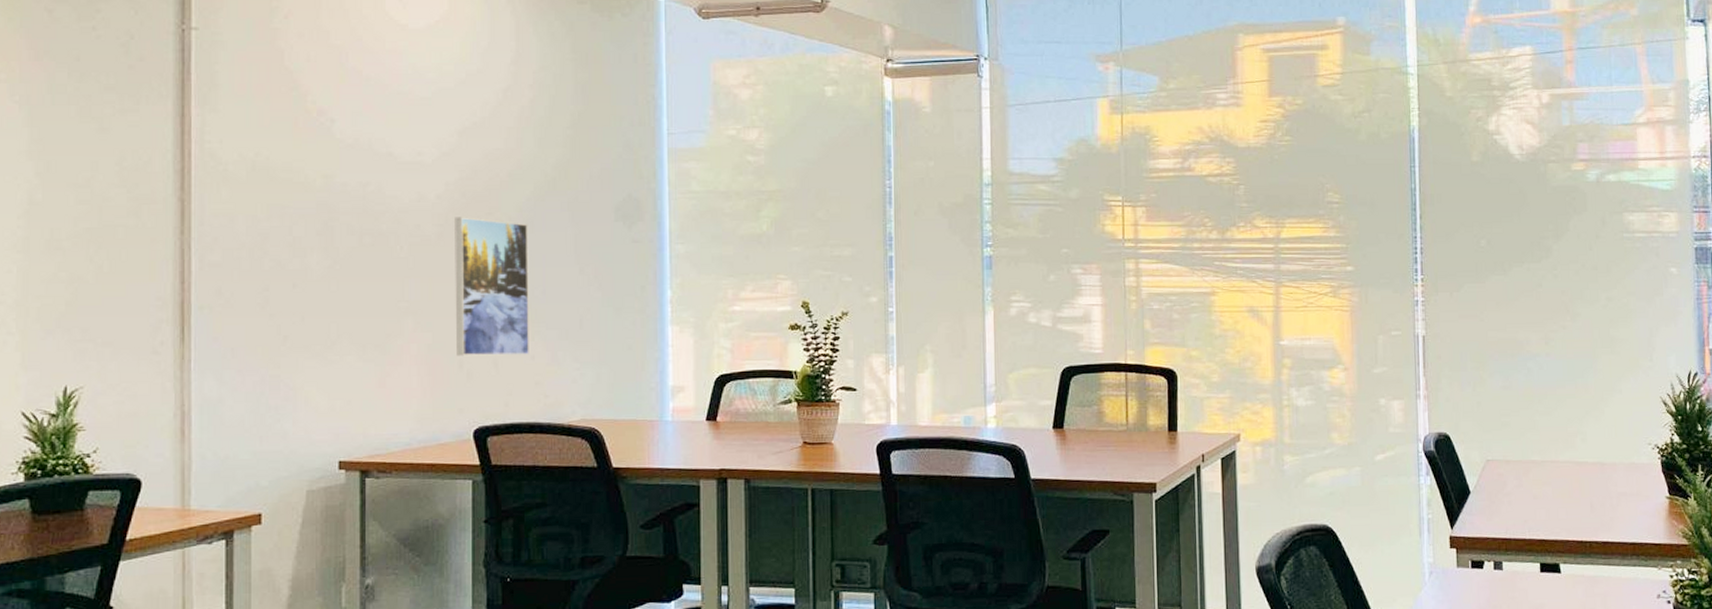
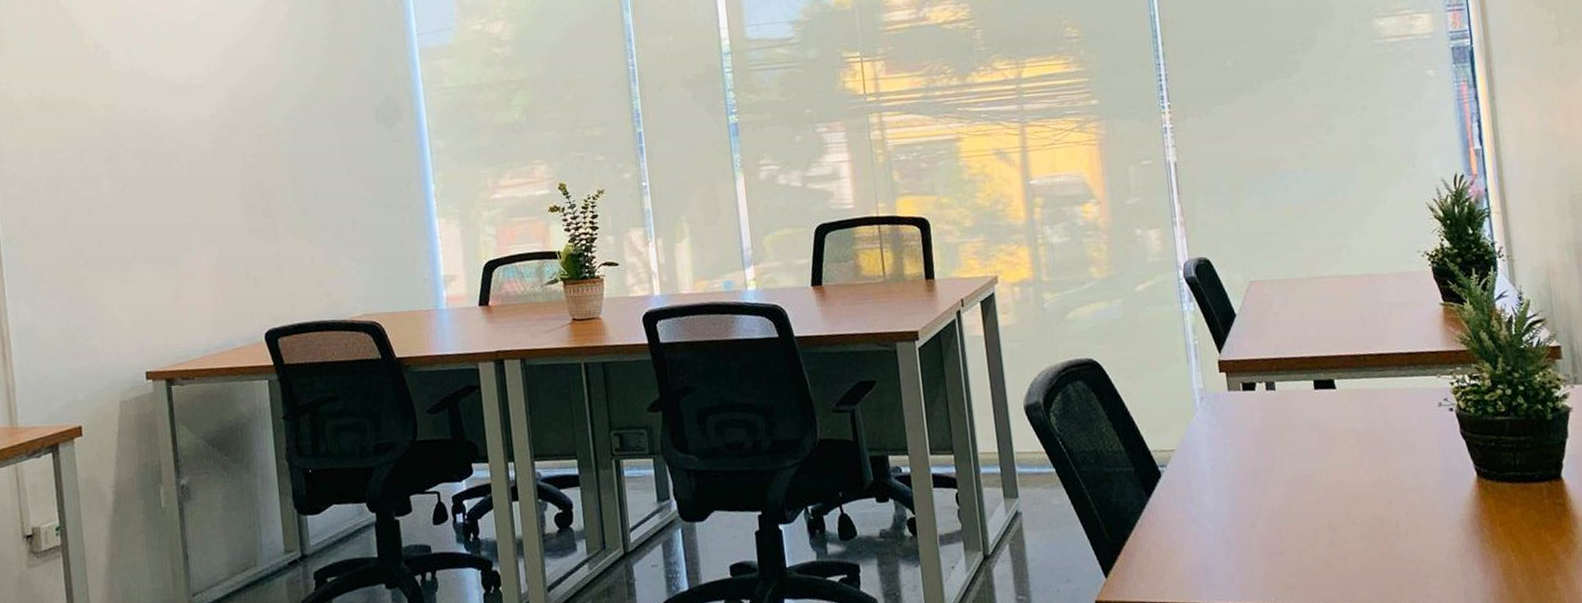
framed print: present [455,217,529,356] -> none [228,132,309,265]

